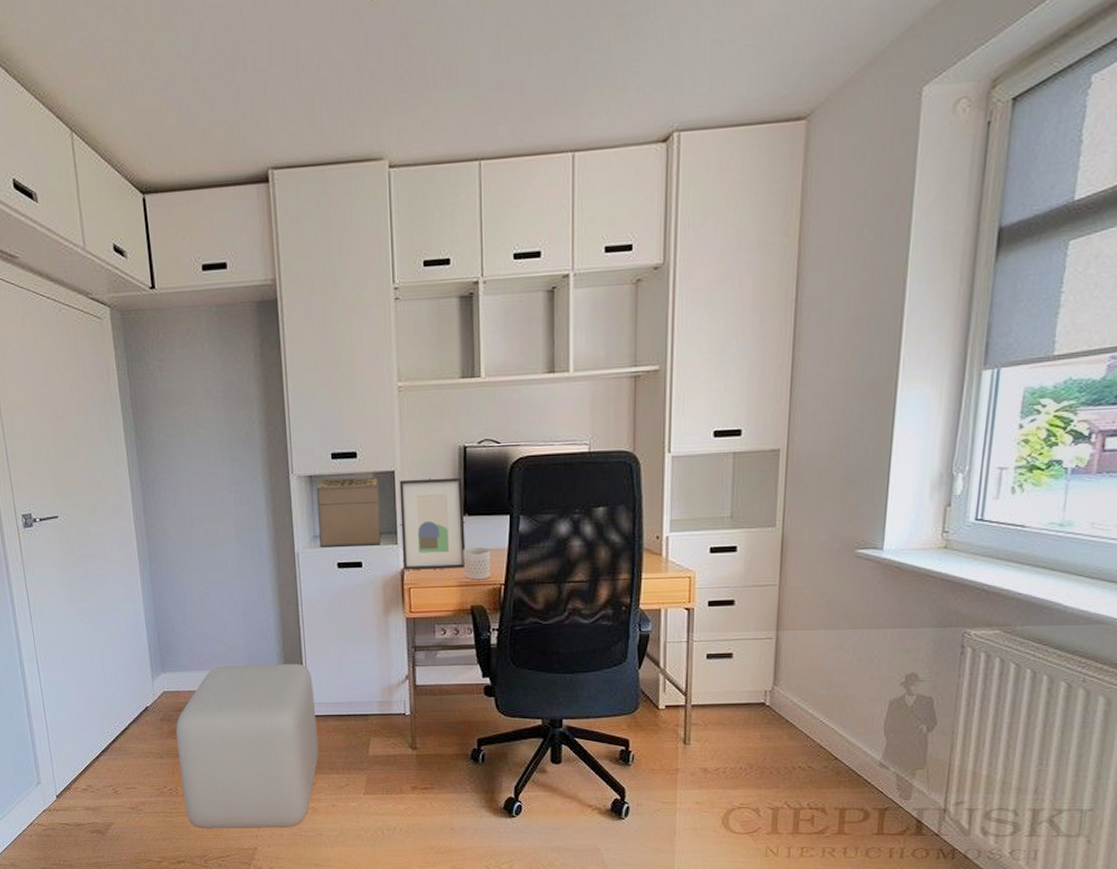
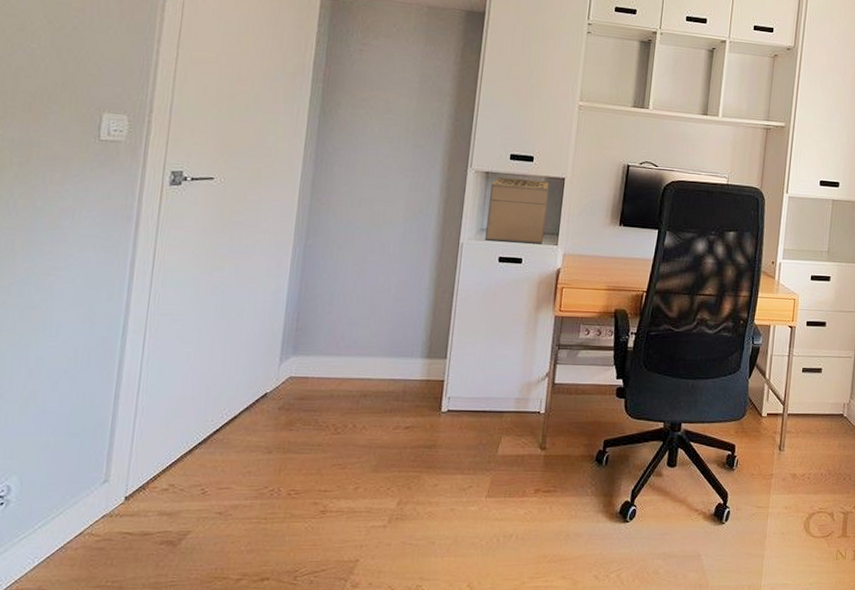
pouf: present [176,663,319,829] -> none [284,352,454,538]
picture frame: present [399,476,466,570] -> none [559,187,624,274]
mug: present [463,546,492,580] -> none [612,254,639,286]

